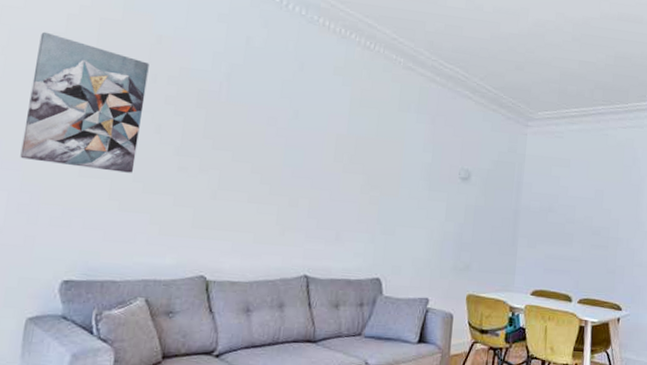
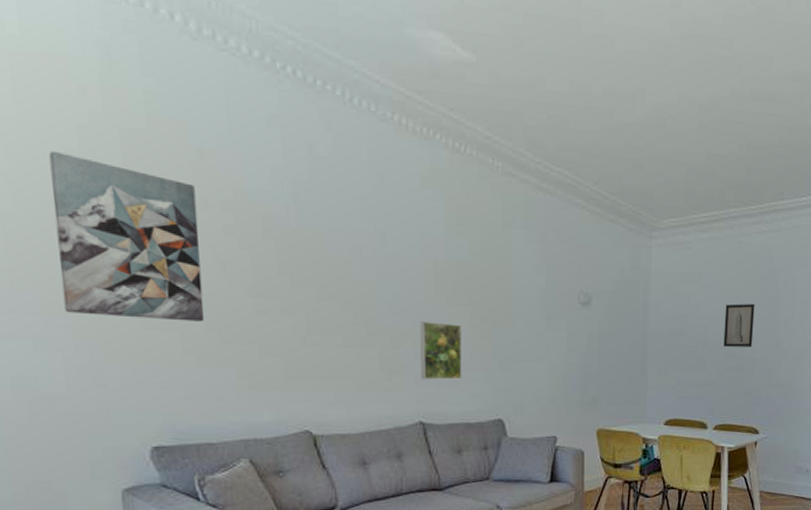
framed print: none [311,185,354,239] -> present [420,321,462,380]
wall art: none [589,187,620,228] -> present [723,303,755,347]

